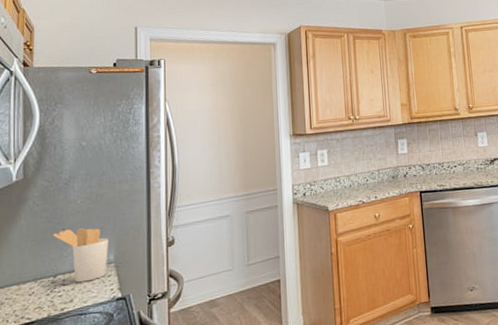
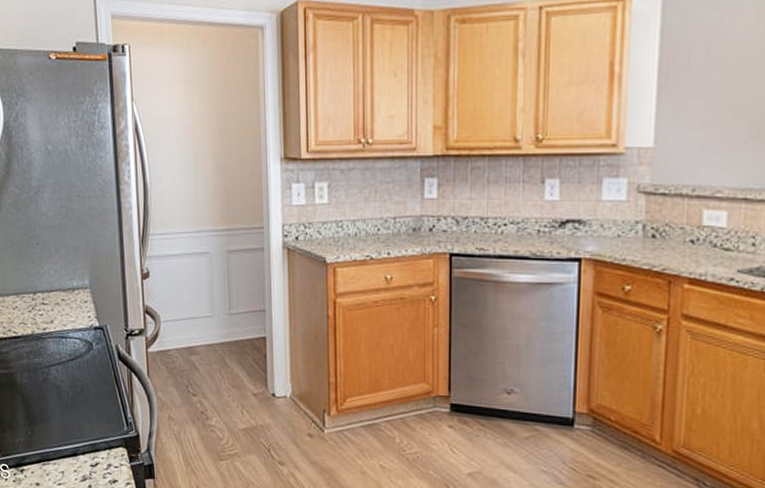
utensil holder: present [53,228,108,283] -> none [28,244,83,304]

